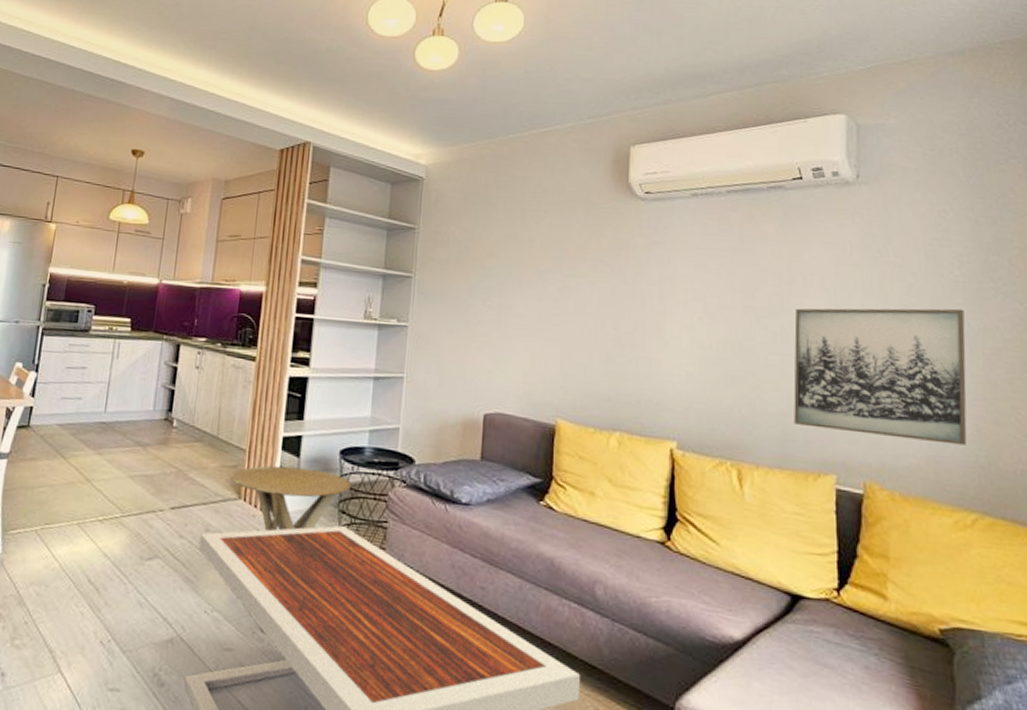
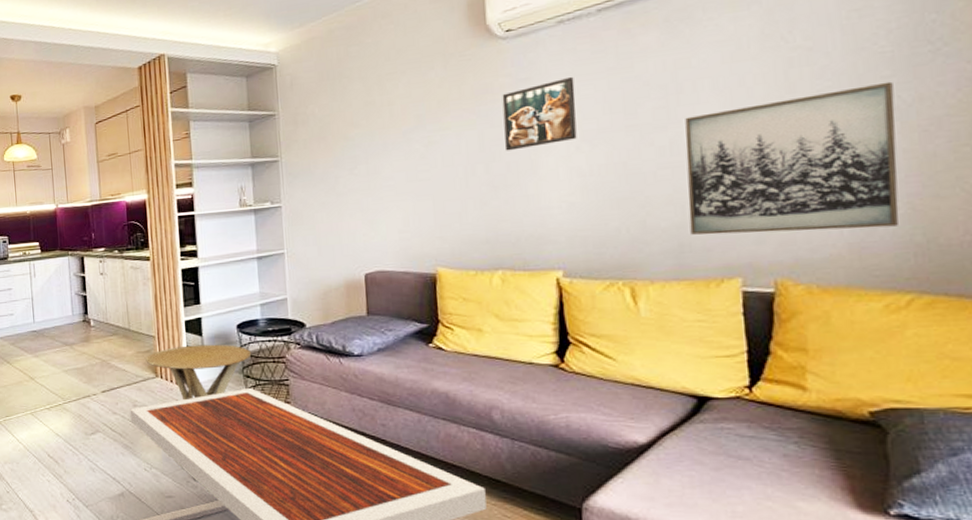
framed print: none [635,248,702,311] -> present [502,76,577,151]

